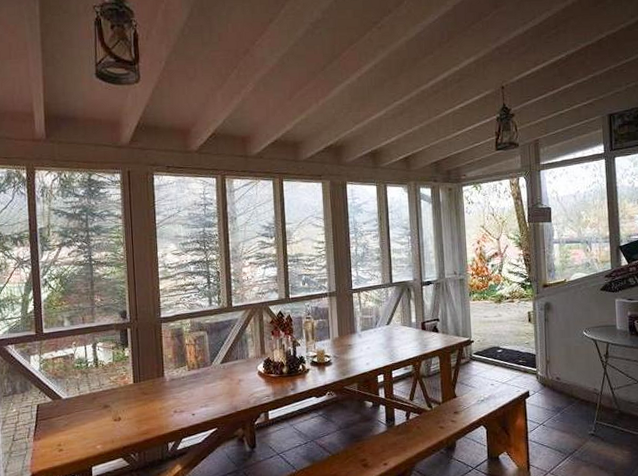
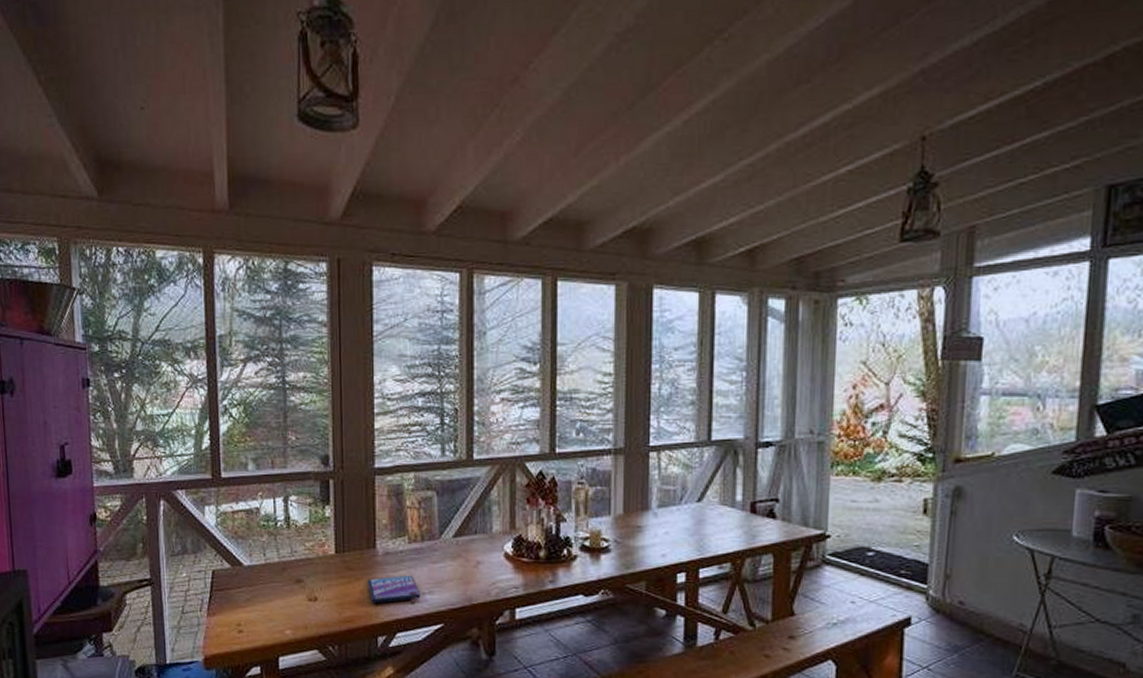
video game case: none [159,395,200,418] -> present [368,575,421,603]

